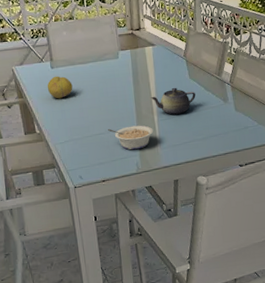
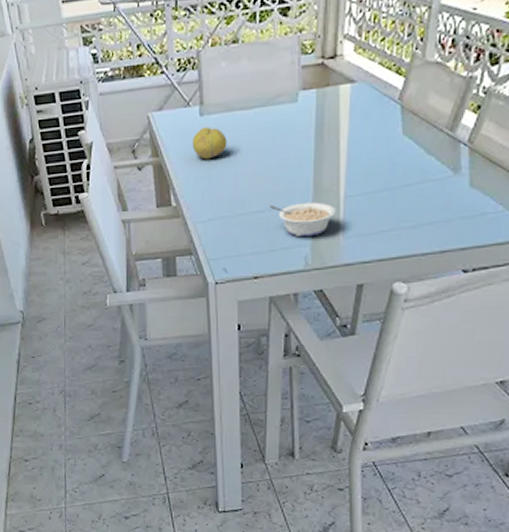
teapot: present [151,87,196,115] -> none [339,147,409,189]

